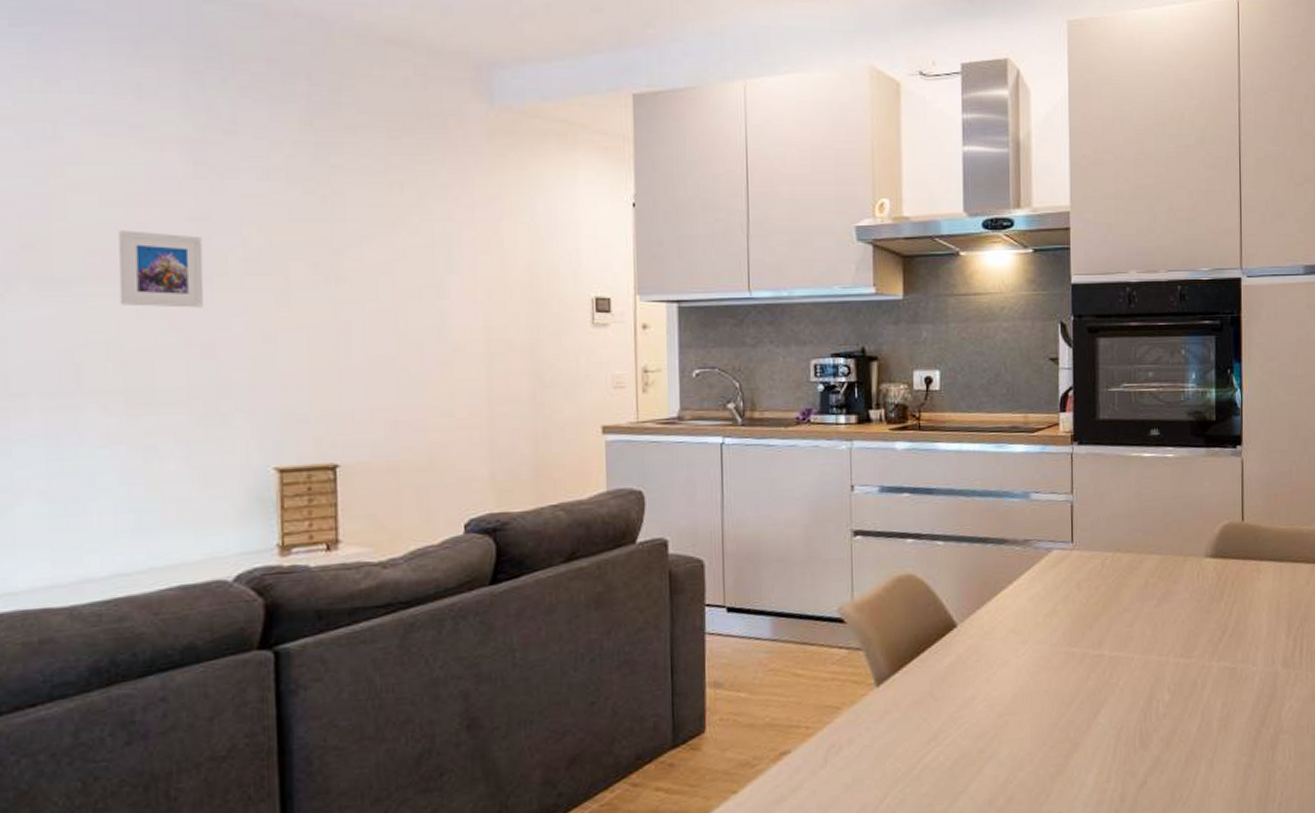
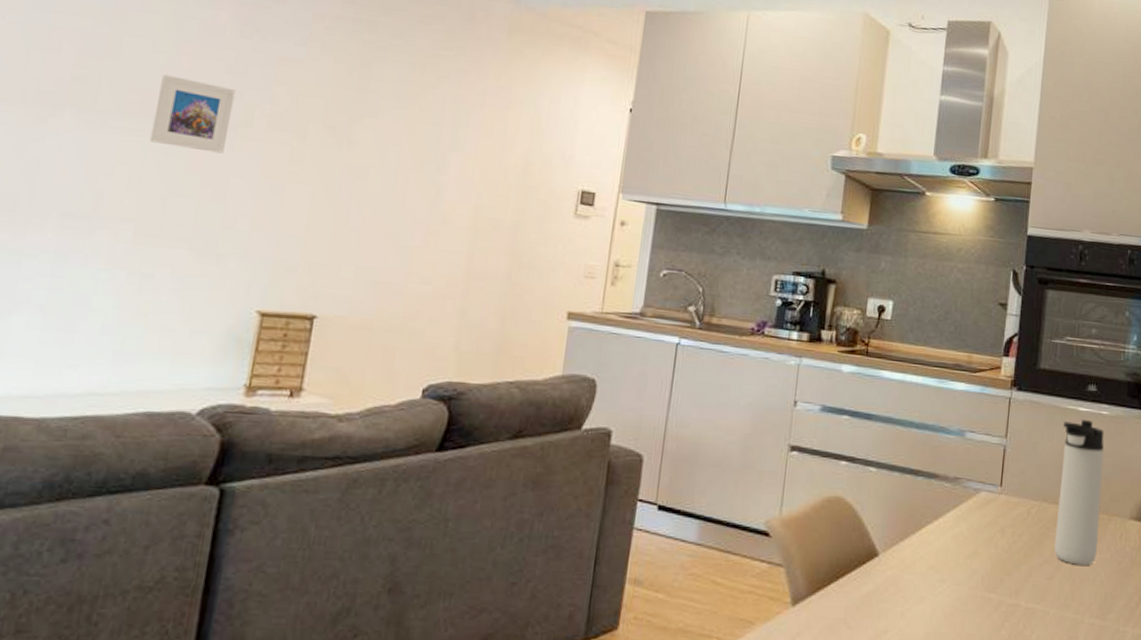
thermos bottle: none [1129,465,1175,609] -> present [1054,420,1105,565]

